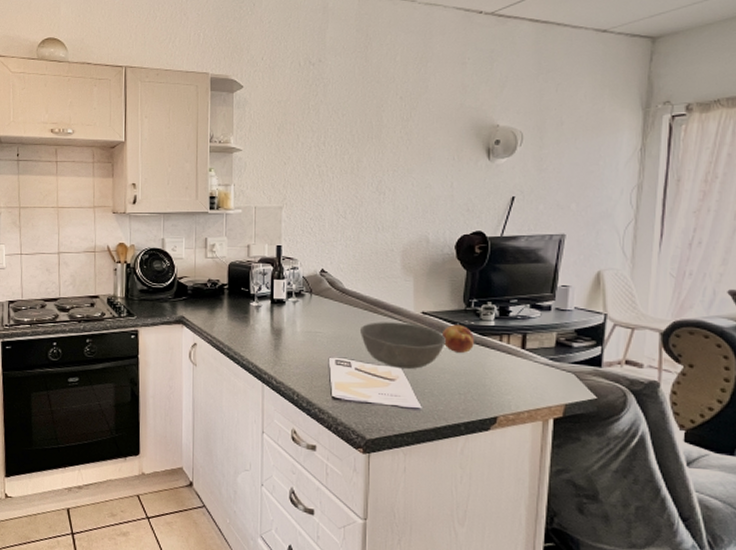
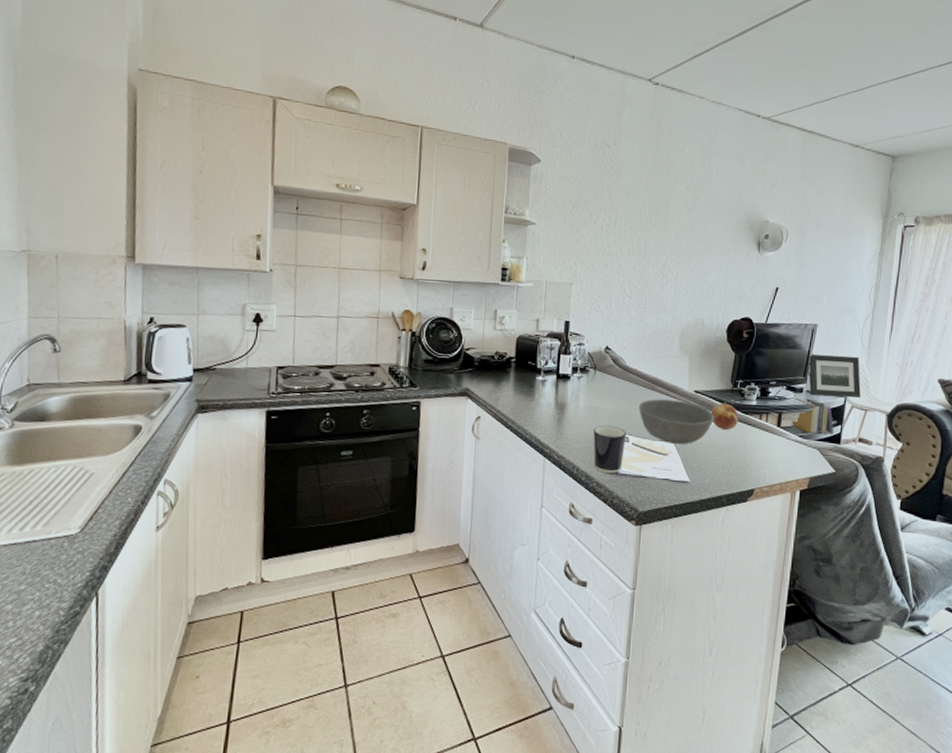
mug: none [313,350,348,399] -> present [593,425,626,473]
books: none [540,316,593,356] -> present [793,397,834,434]
picture frame: none [555,267,625,316] -> present [808,354,861,399]

